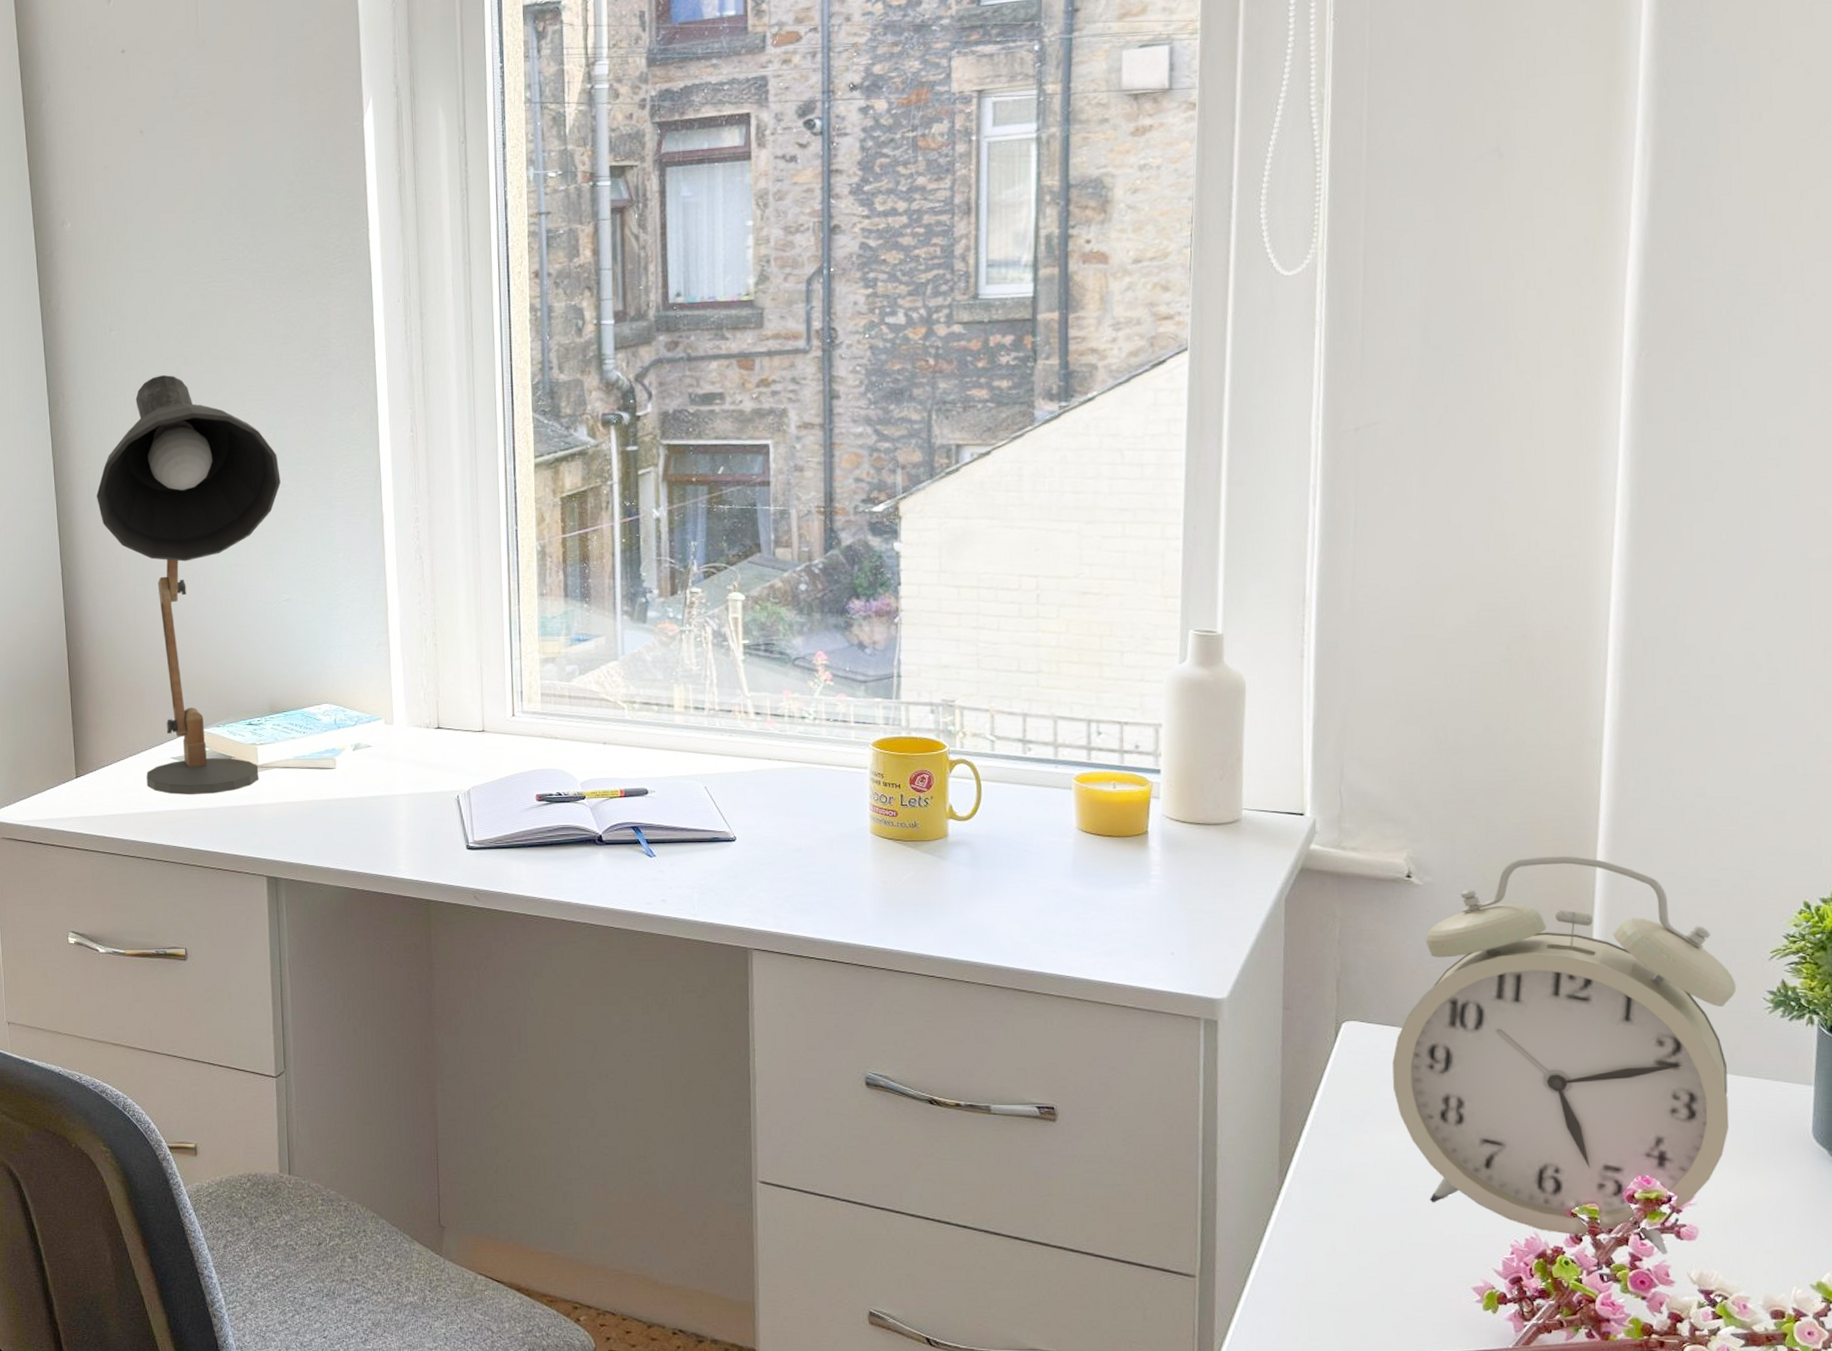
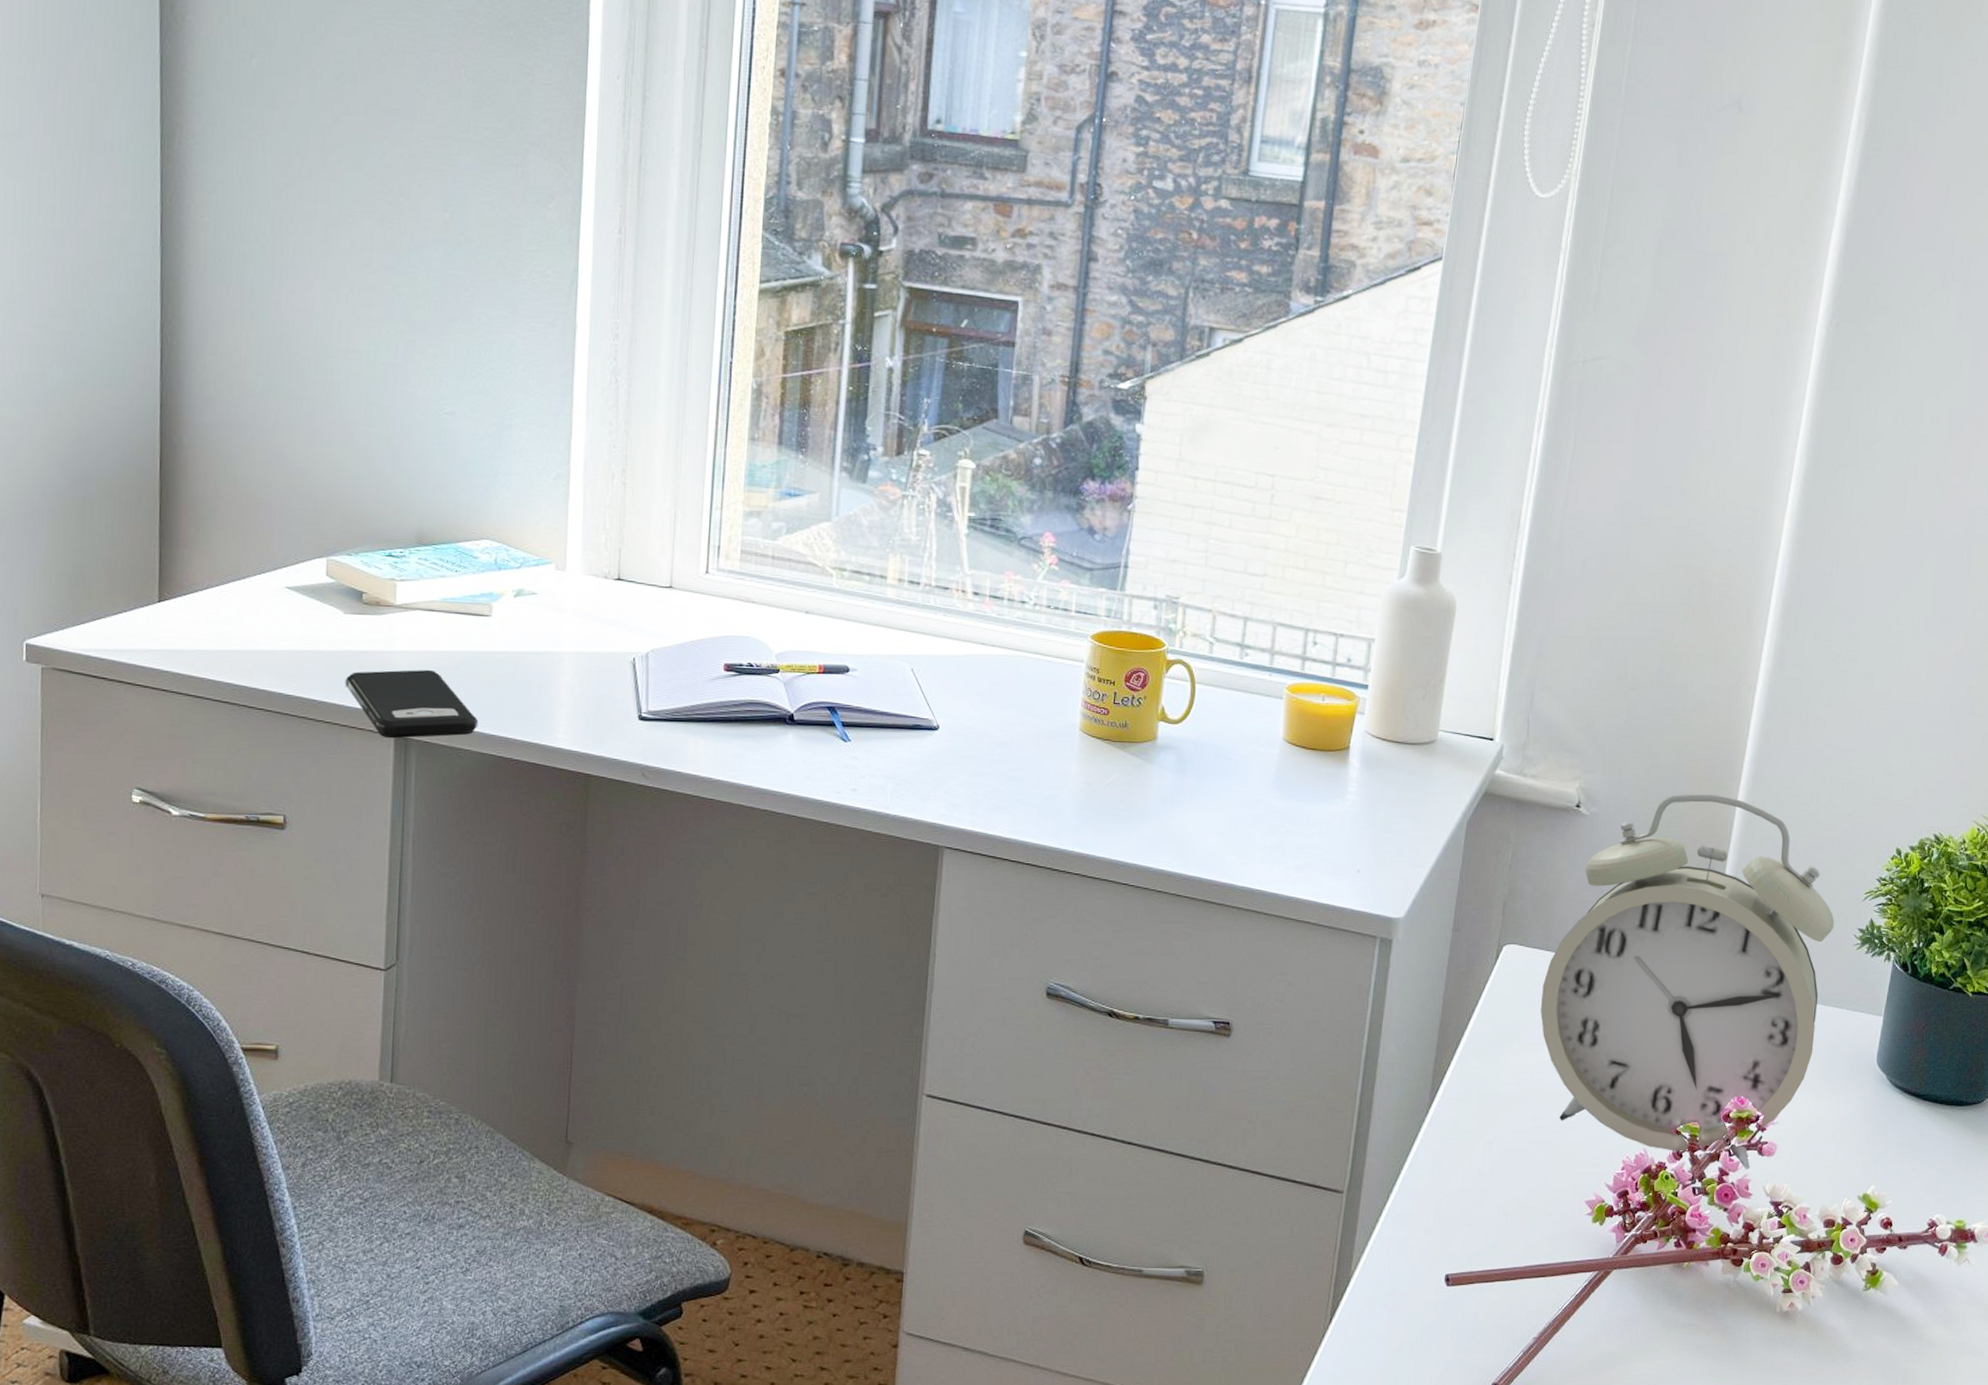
desk lamp: present [96,374,281,796] -> none [215,121,455,635]
phone: none [223,818,334,879] -> present [345,669,479,739]

